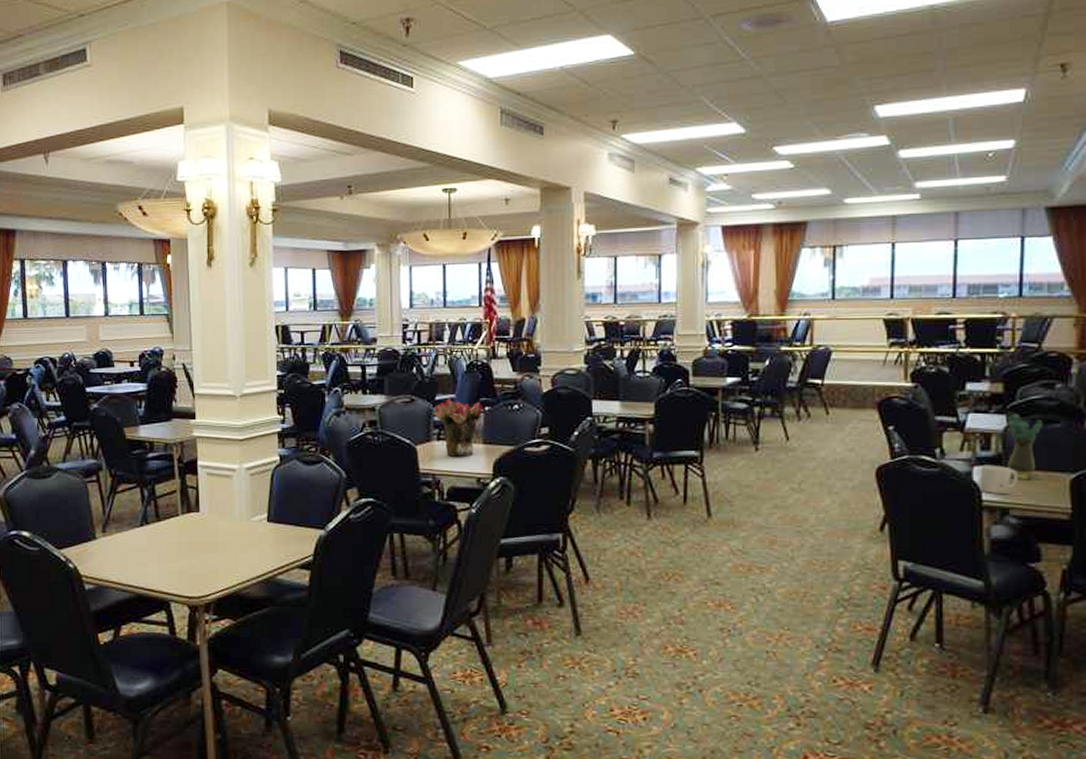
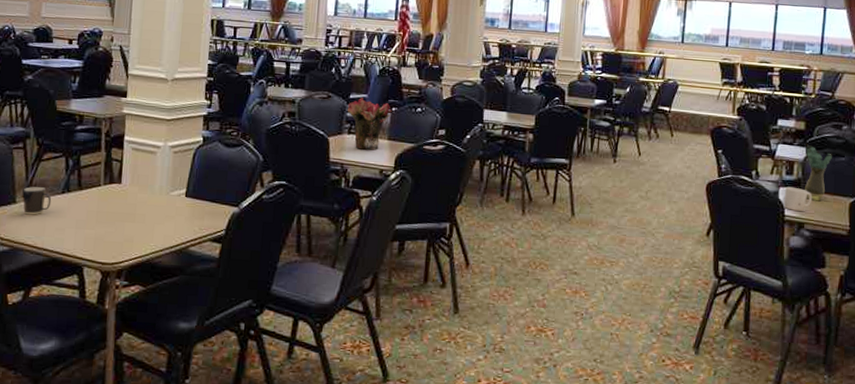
mug: none [101,520,131,551] -> present [22,186,52,215]

